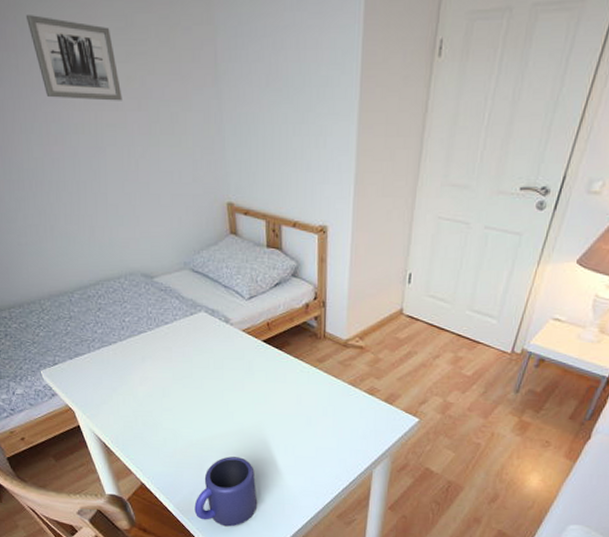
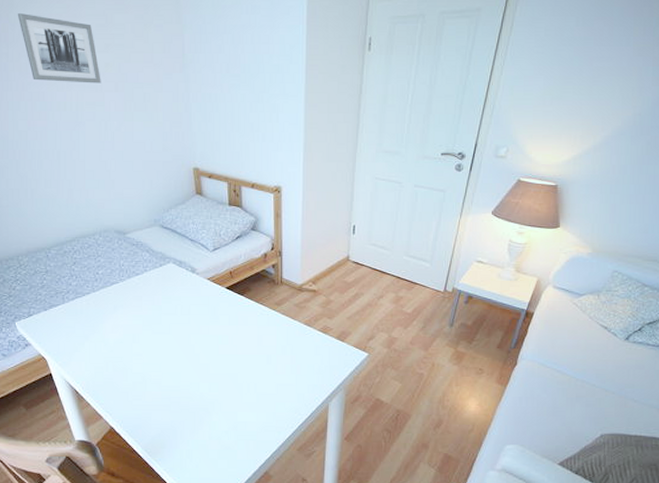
mug: present [194,456,257,527] -> none [162,397,222,466]

